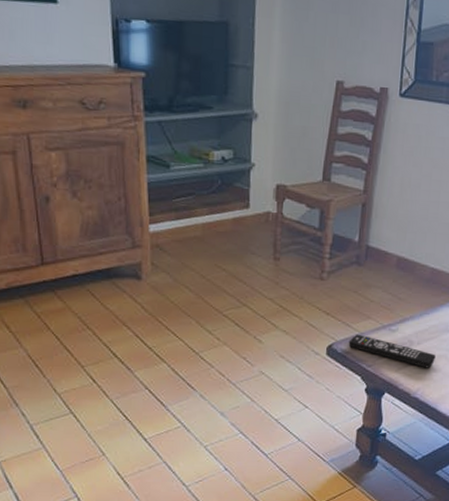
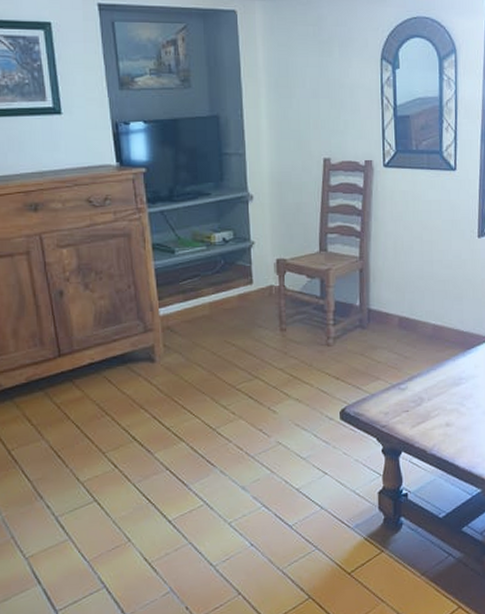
remote control: present [348,334,436,368] -> none [360,395,447,424]

